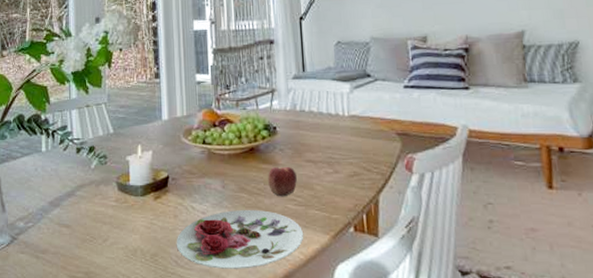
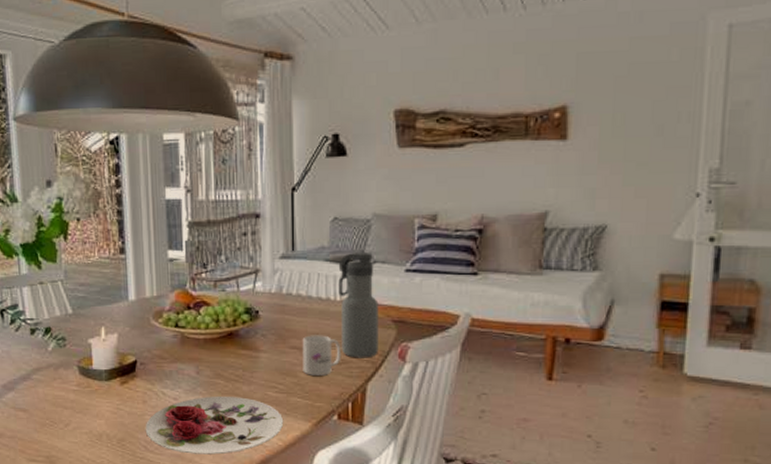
apple: present [268,166,297,197] -> none [247,352,279,384]
mug: none [316,148,353,188] -> present [302,335,342,376]
water bottle: none [344,72,387,170] -> present [338,253,379,358]

